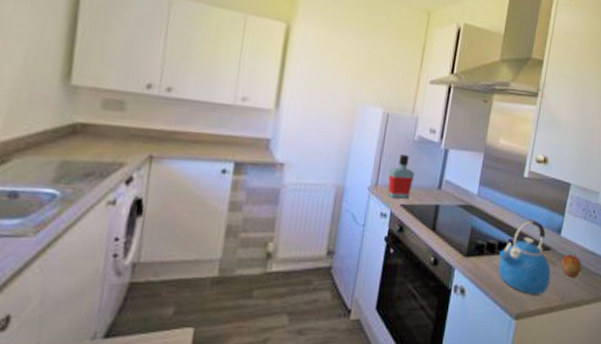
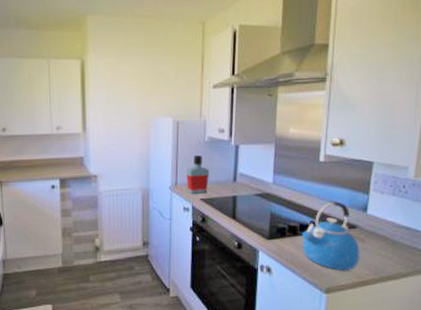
apple: present [561,252,582,278] -> none [371,228,394,253]

